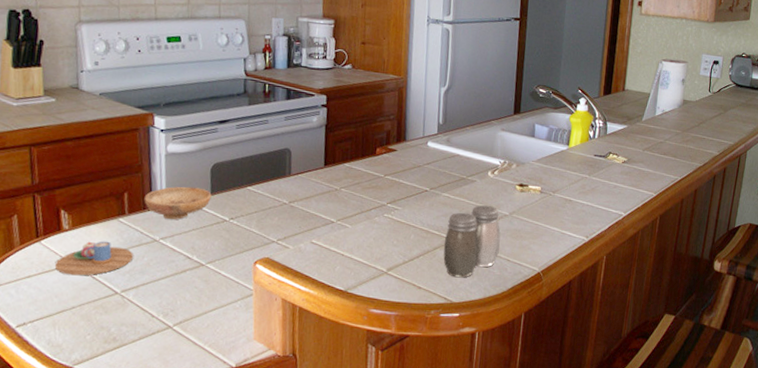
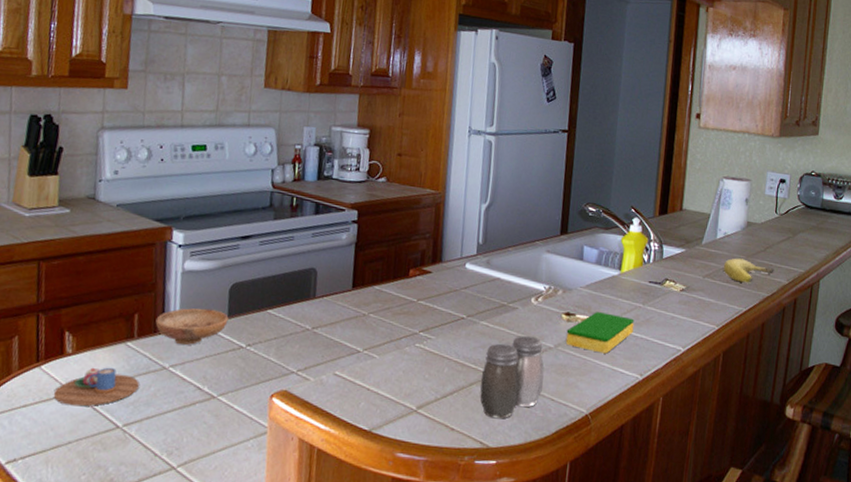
dish sponge: none [519,182,581,219] -> present [565,311,635,354]
fruit: none [661,132,707,155] -> present [723,258,774,283]

